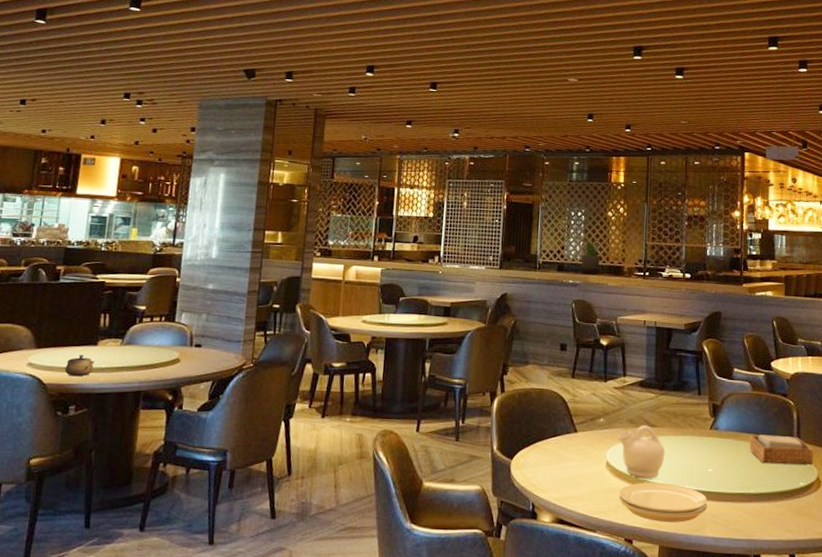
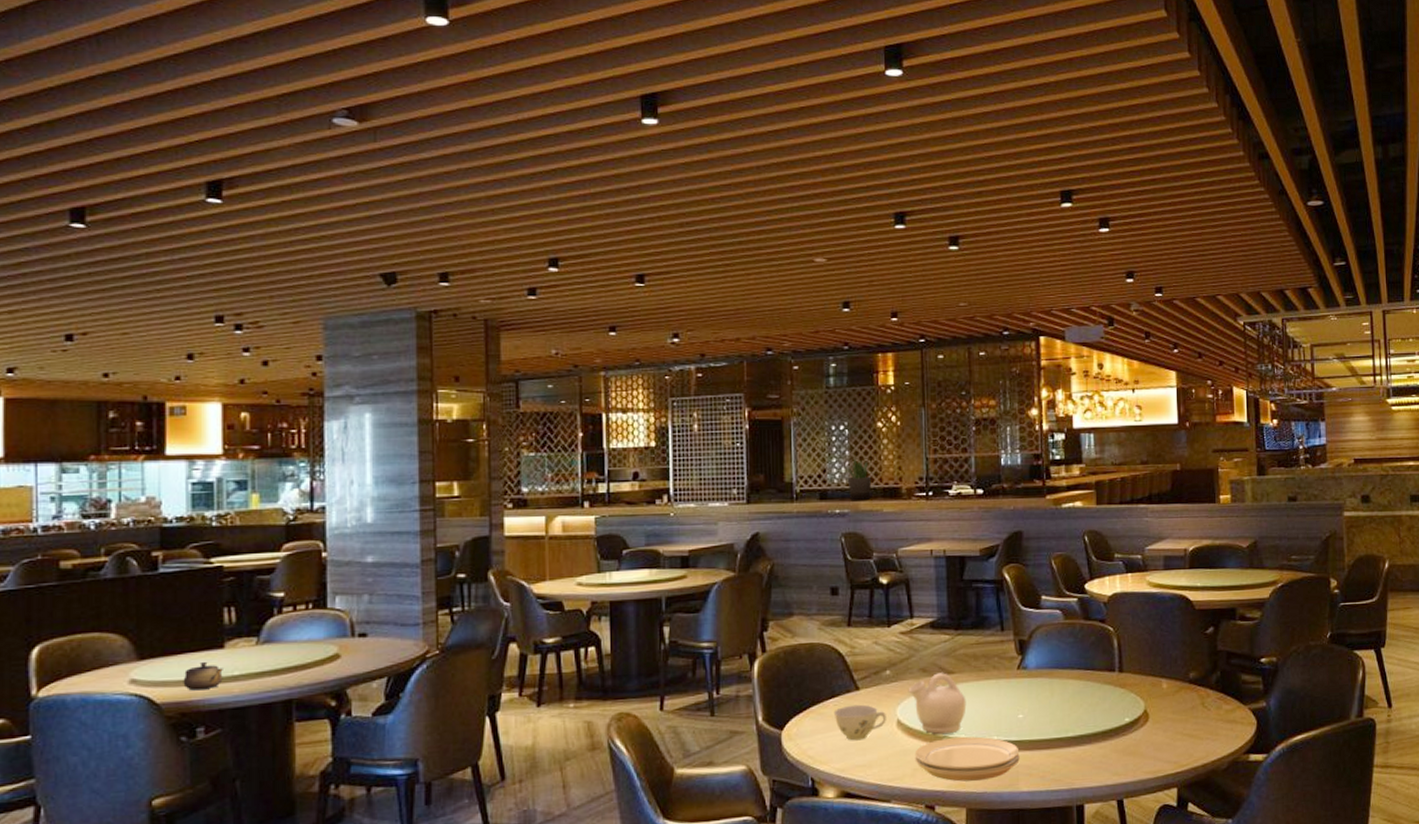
teacup: none [554,444,598,476] -> present [833,704,886,741]
napkin holder: present [749,434,814,466] -> none [1064,667,1139,702]

